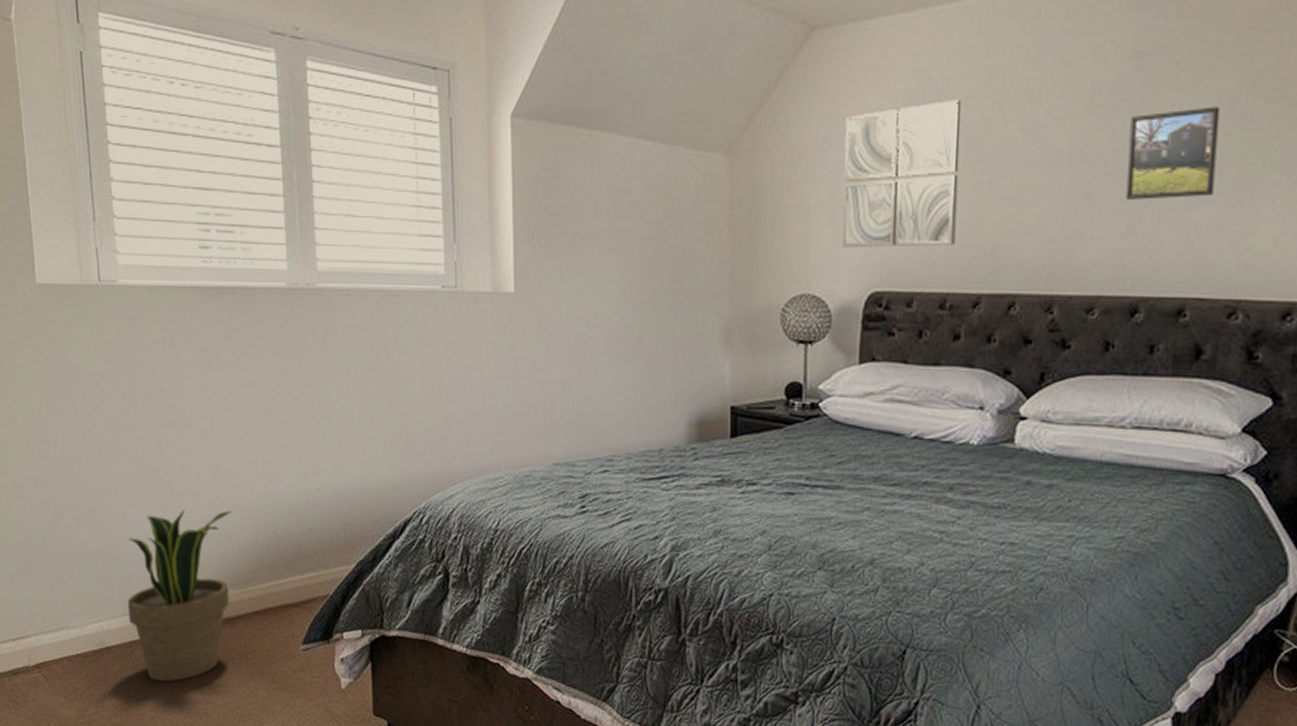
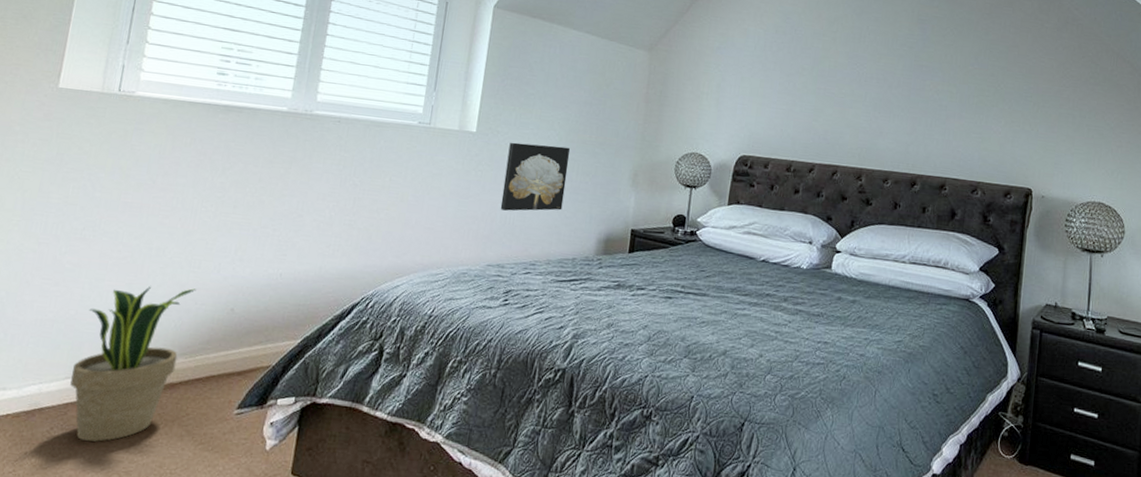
wall art: none [559,301,638,393] -> present [500,142,570,211]
wall art: present [841,98,962,248] -> none [723,33,811,129]
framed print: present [1125,106,1220,200] -> none [910,58,969,114]

